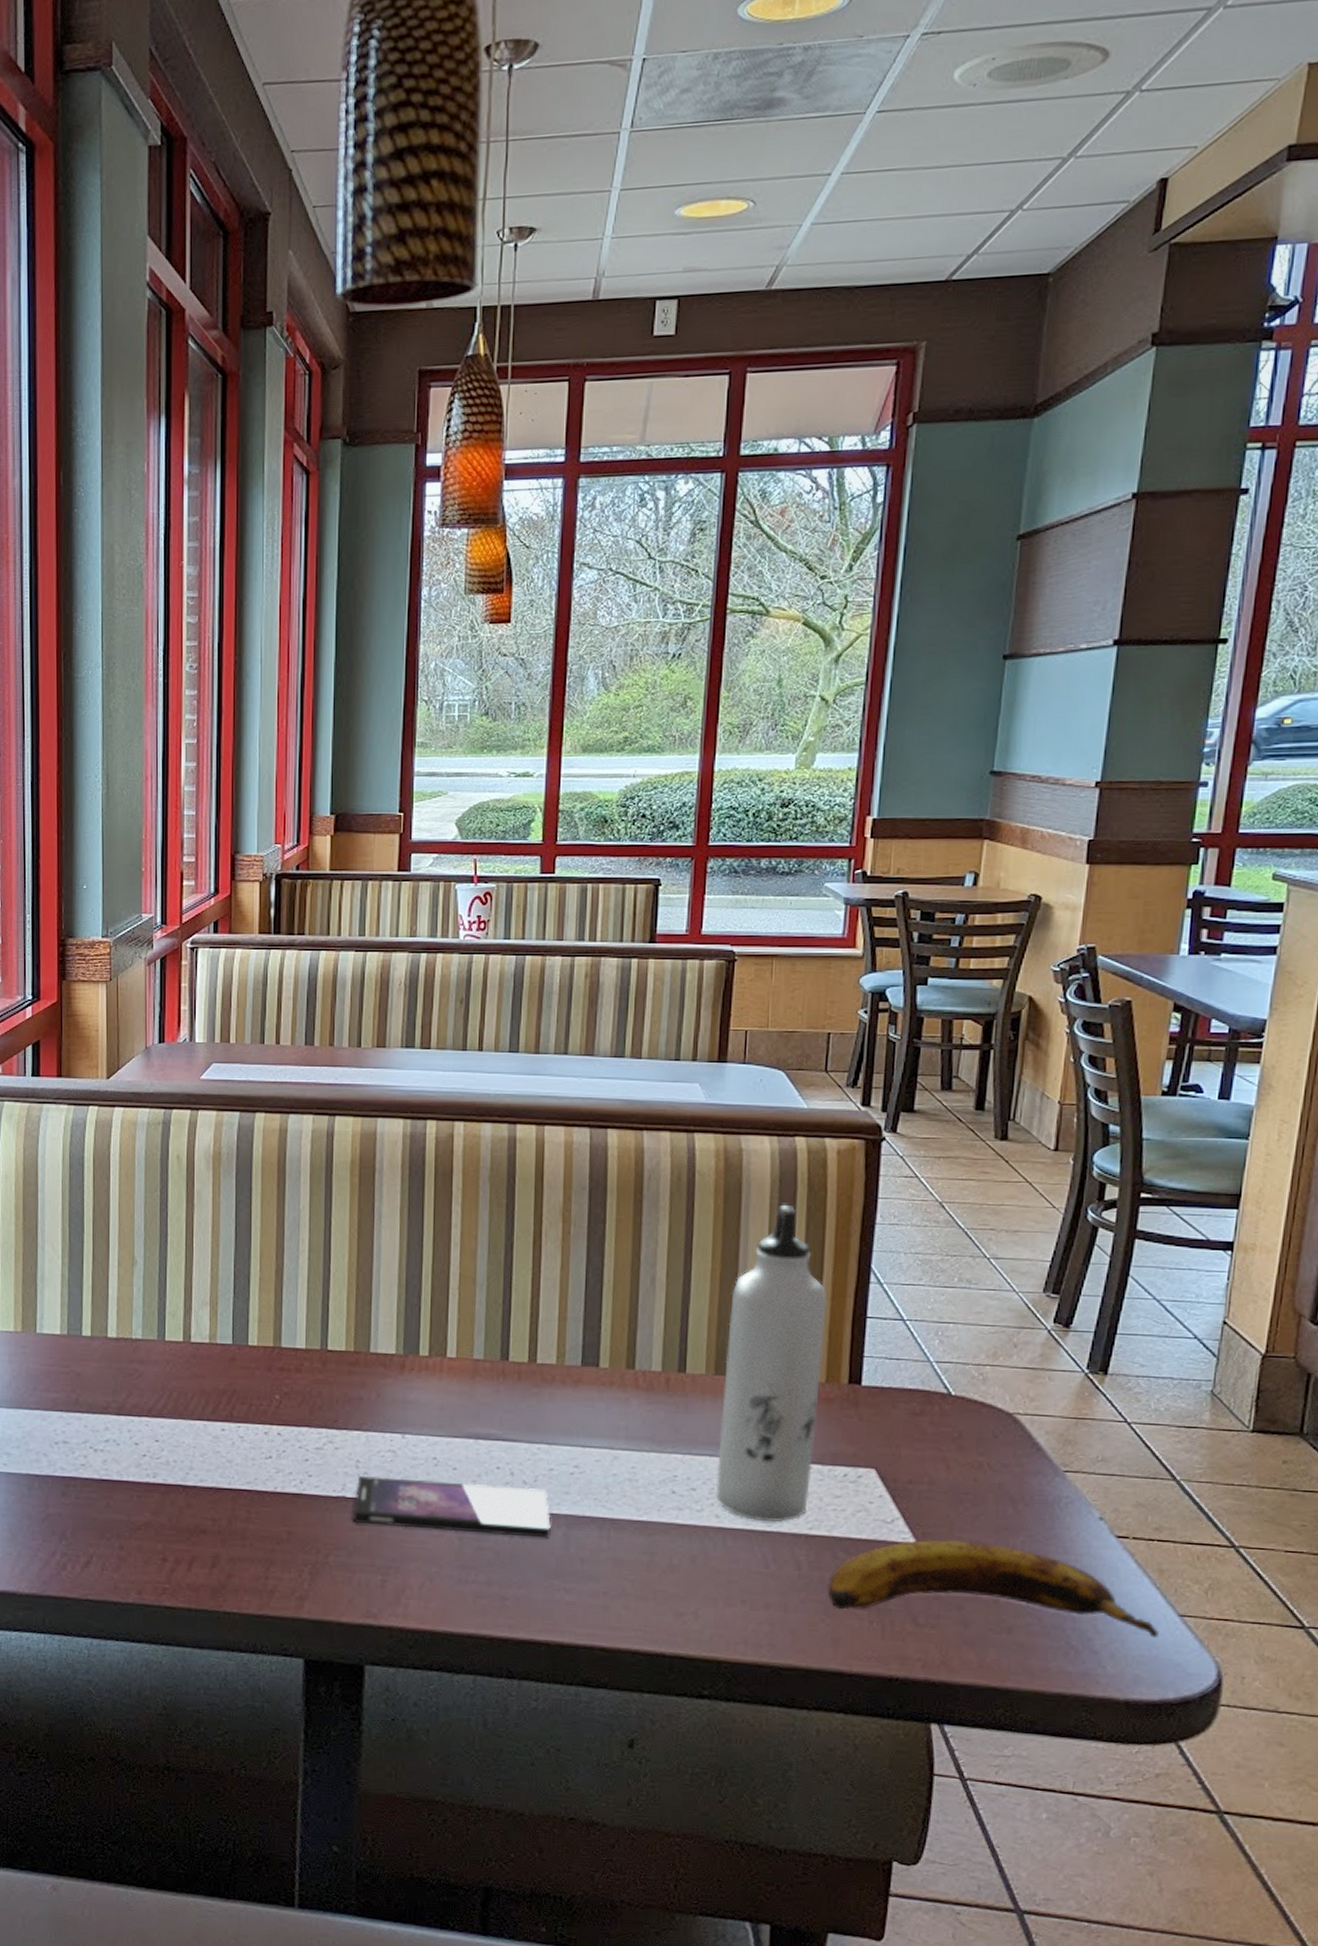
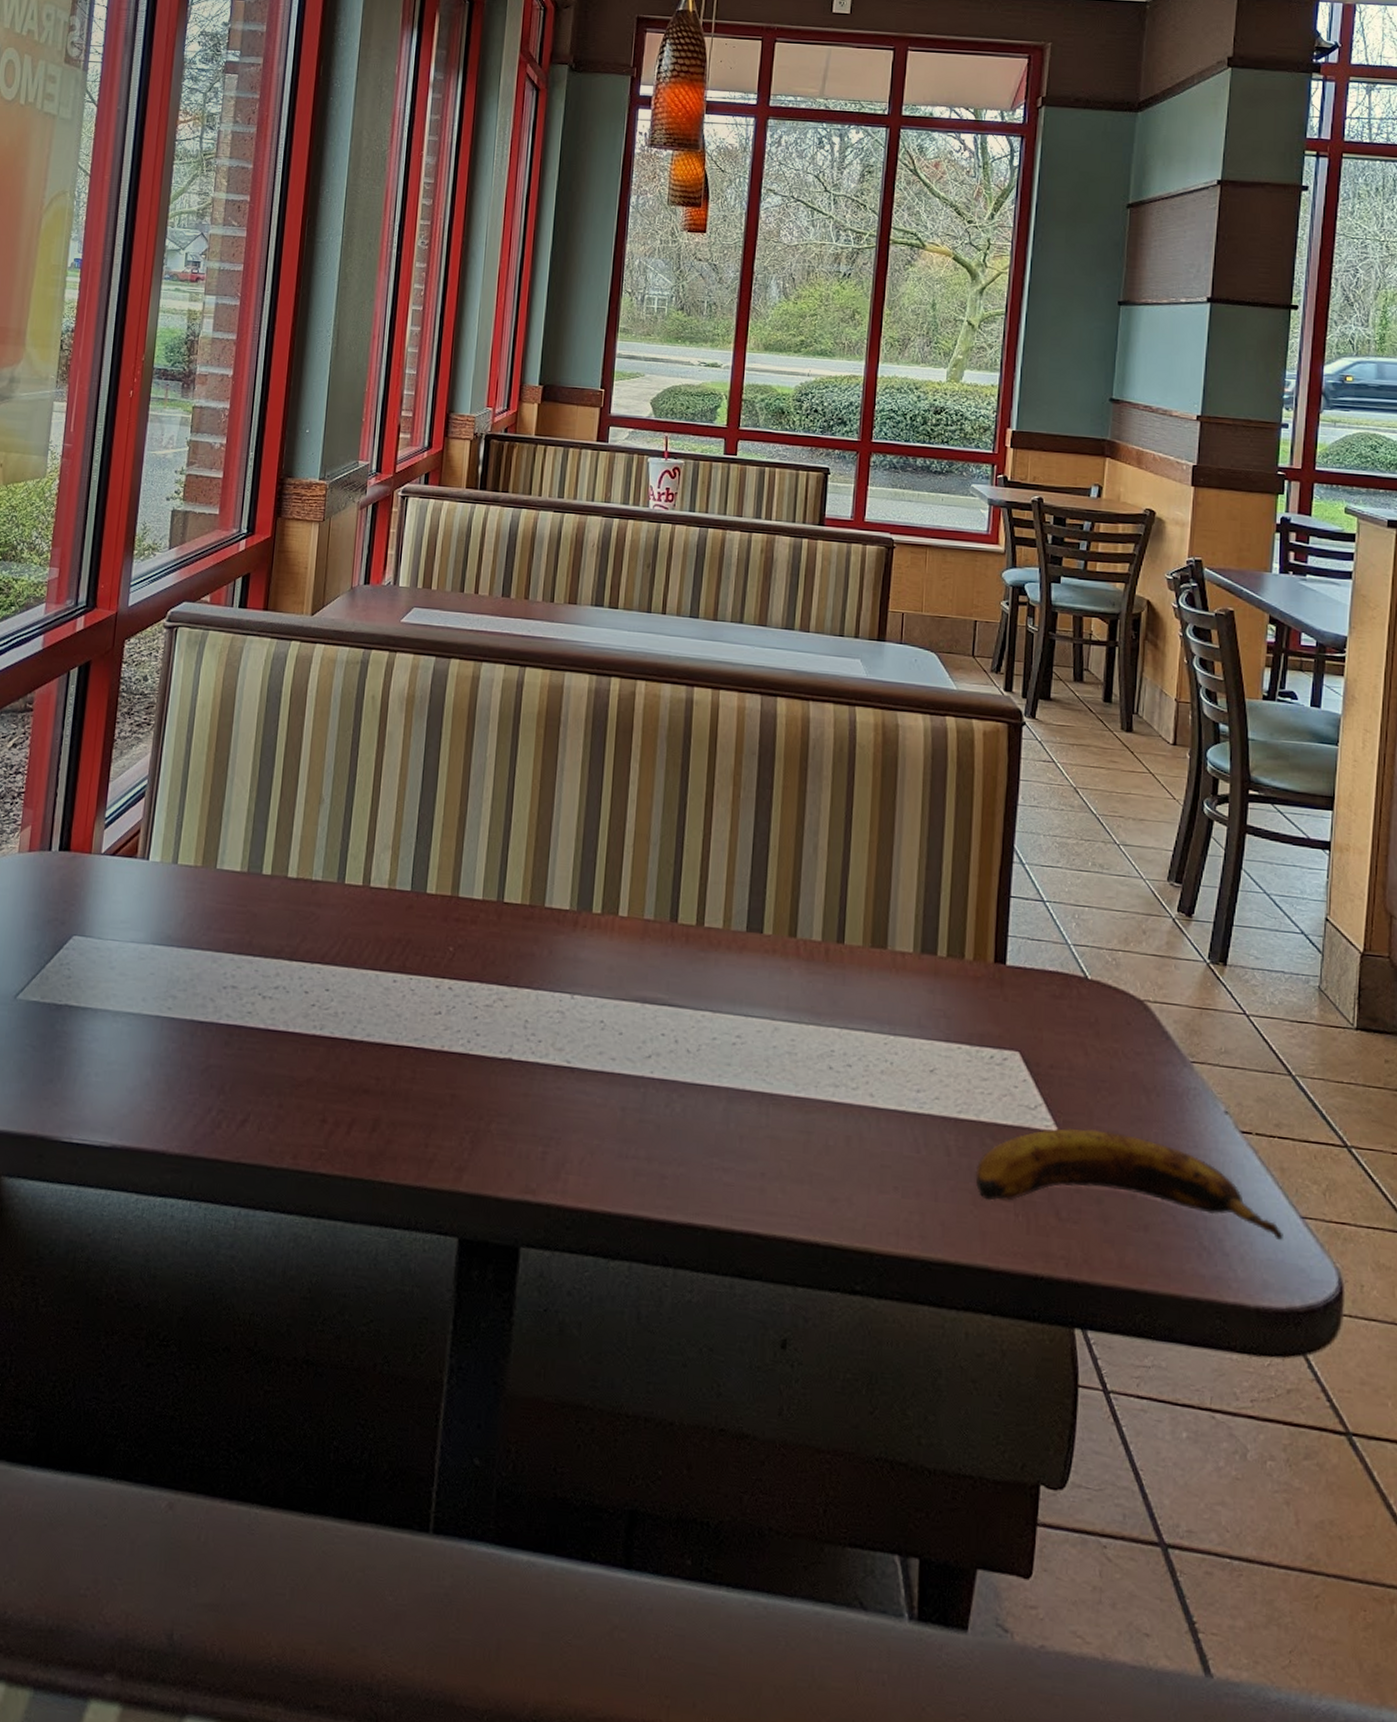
smartphone: present [353,1475,551,1538] -> none [517,1036,712,1112]
water bottle: present [716,1204,827,1522] -> none [871,780,975,1104]

